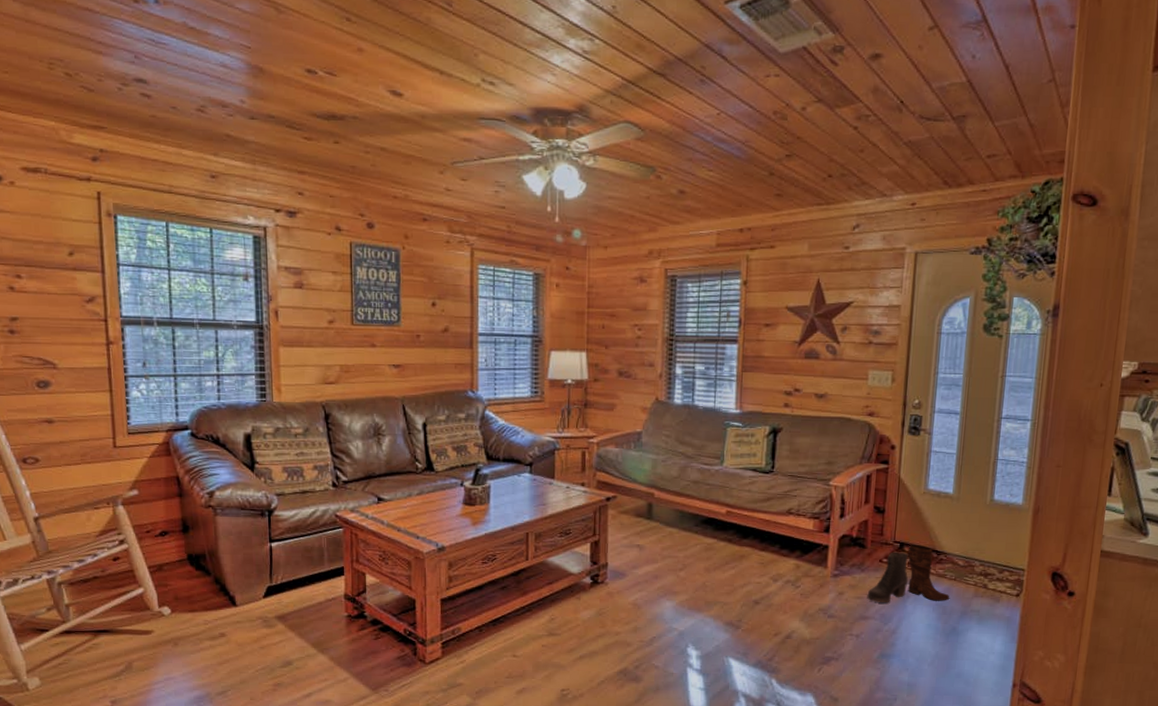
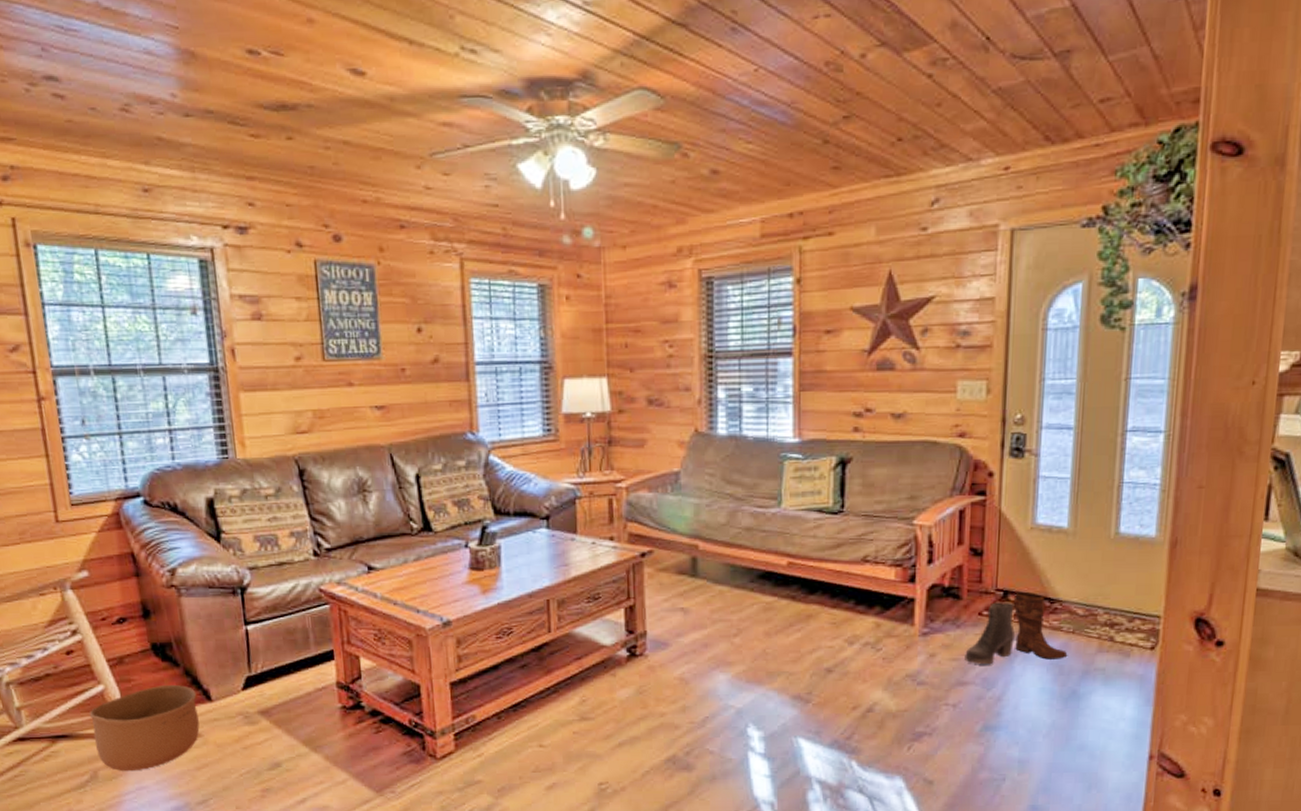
basket: none [128,590,224,664] -> present [89,684,200,772]

